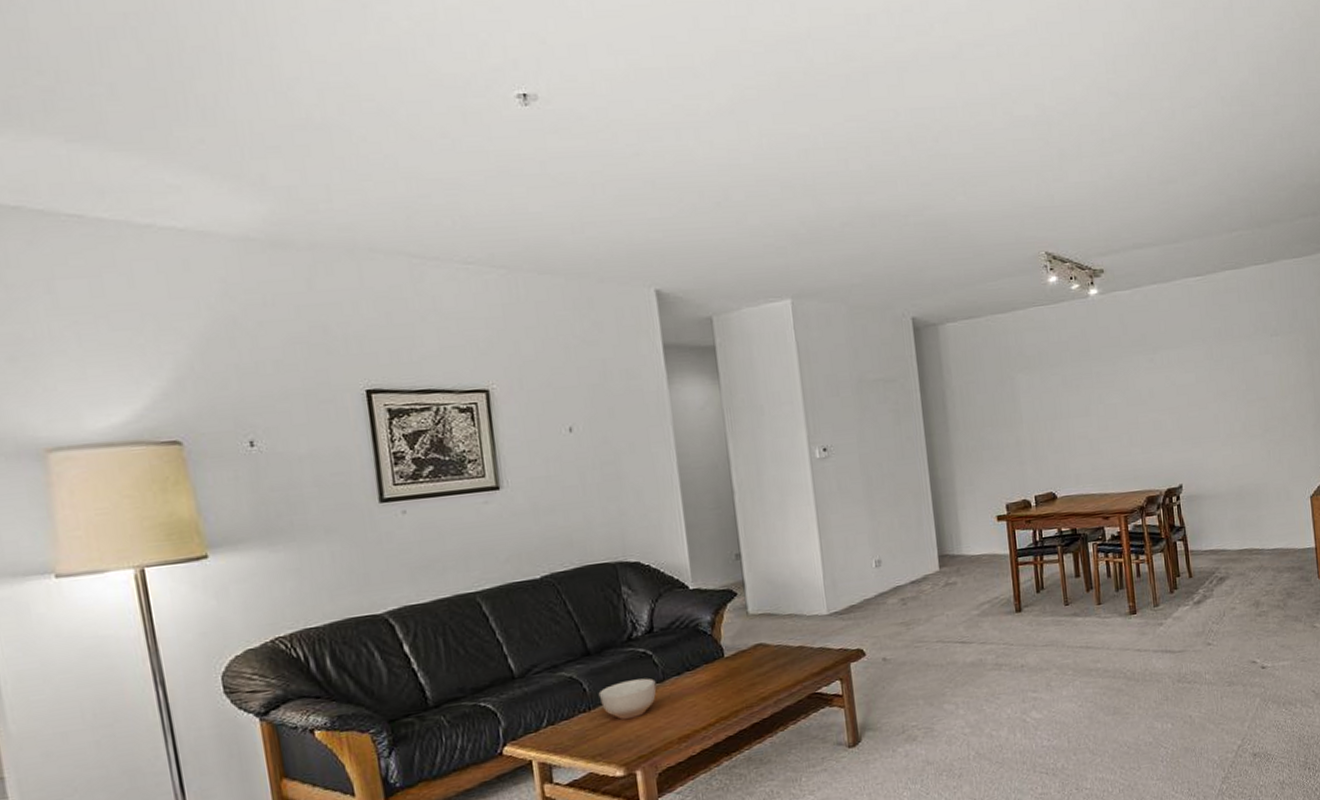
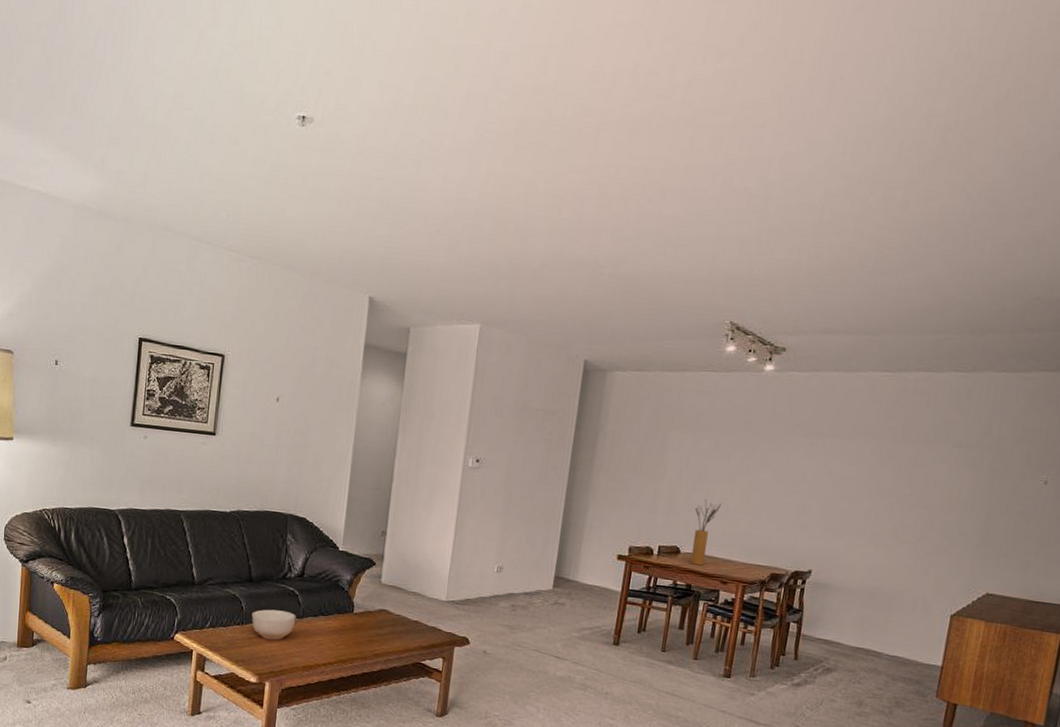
vase: none [1060,437,1084,508] -> present [690,499,721,566]

